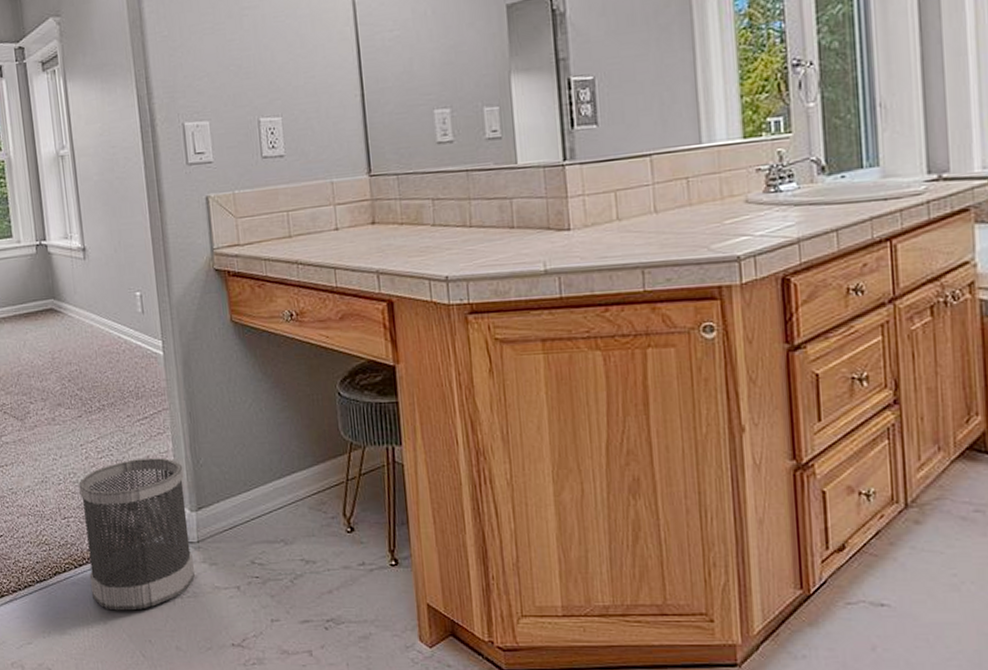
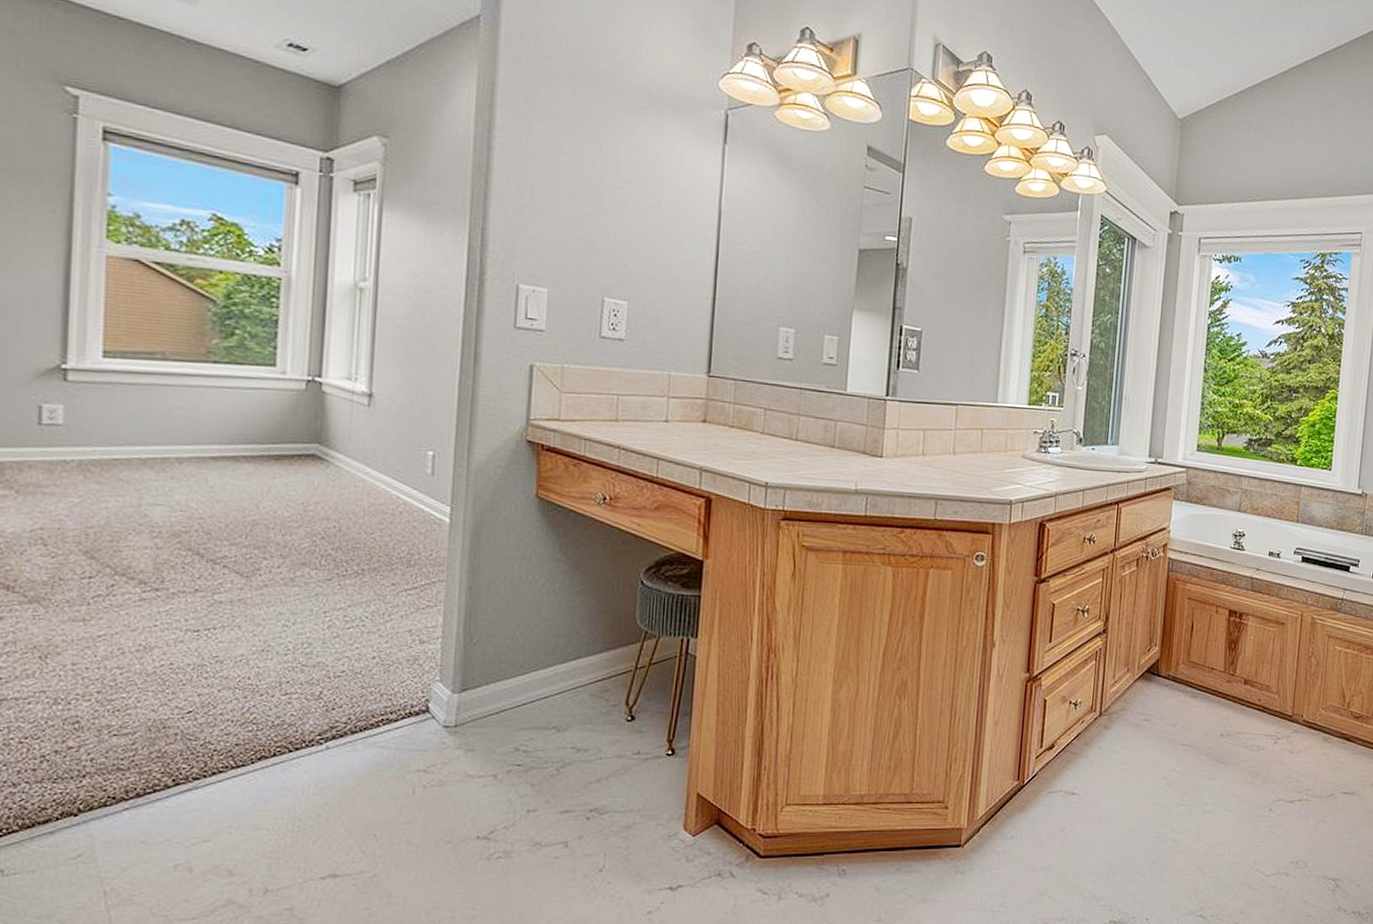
wastebasket: present [78,458,195,611] -> none [306,632,451,801]

